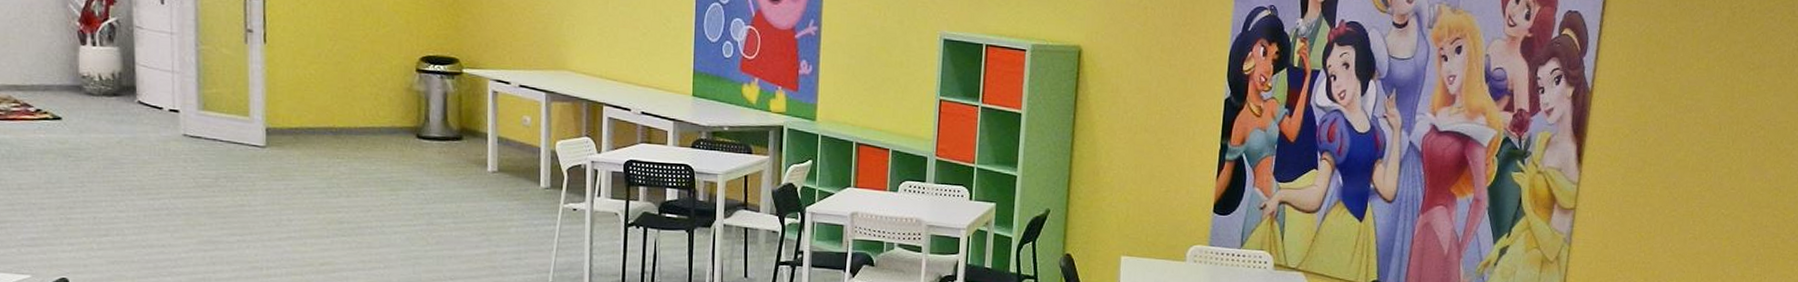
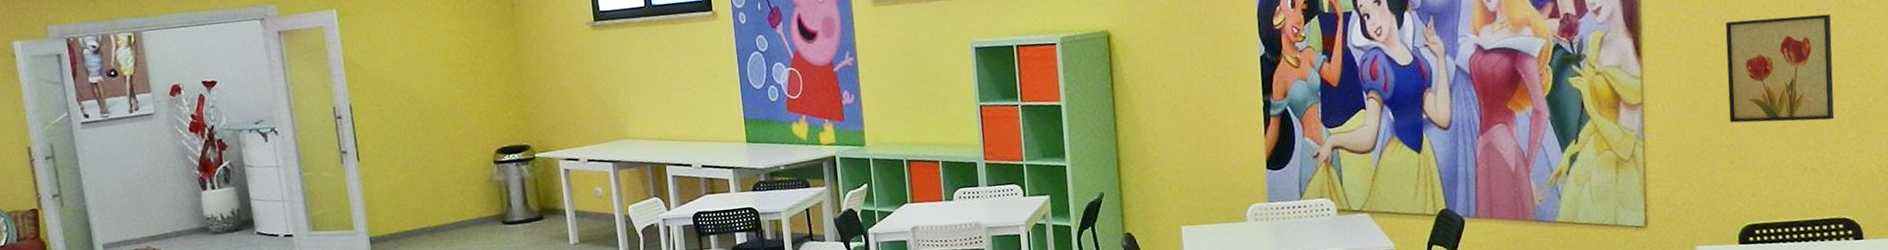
wall art: none [1650,144,1758,254] -> present [1725,14,1834,123]

